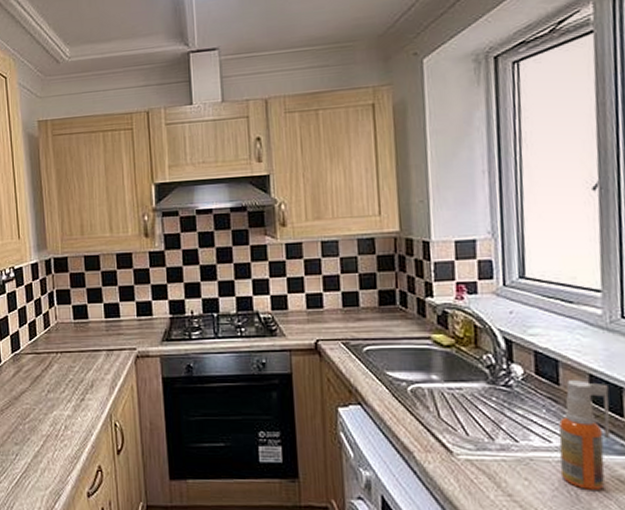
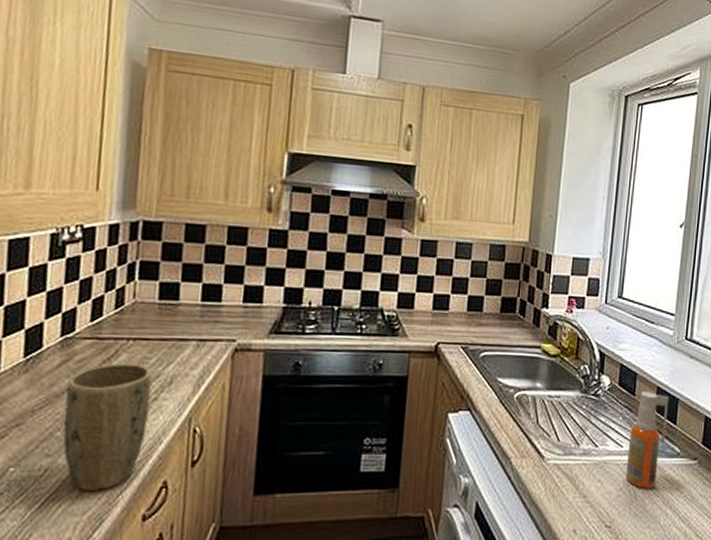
plant pot: none [22,372,80,473] -> present [63,363,153,492]

